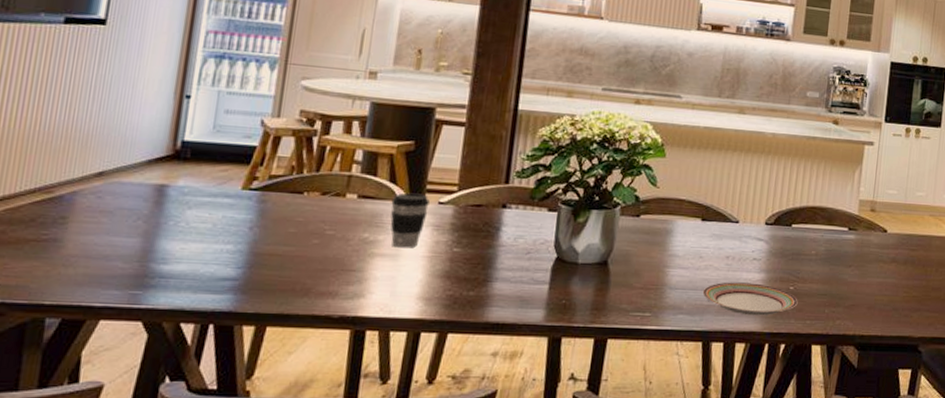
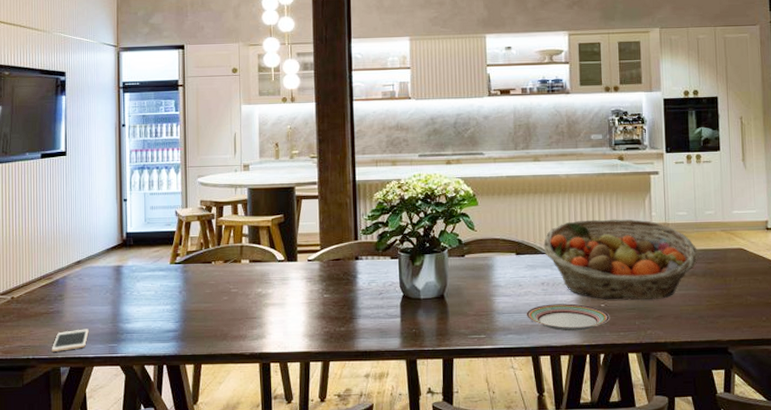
cell phone: none [34,266,101,296] -> present [51,329,89,352]
coffee cup: present [390,193,430,248] -> none [274,254,301,298]
fruit basket: none [734,187,903,286] -> present [543,219,699,300]

